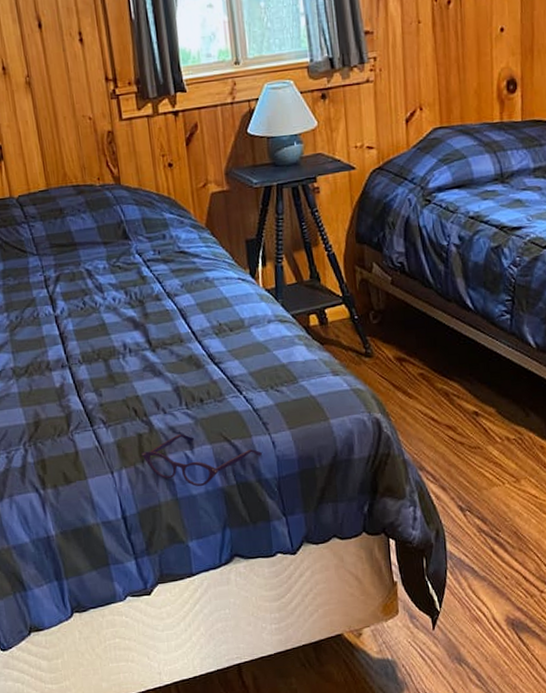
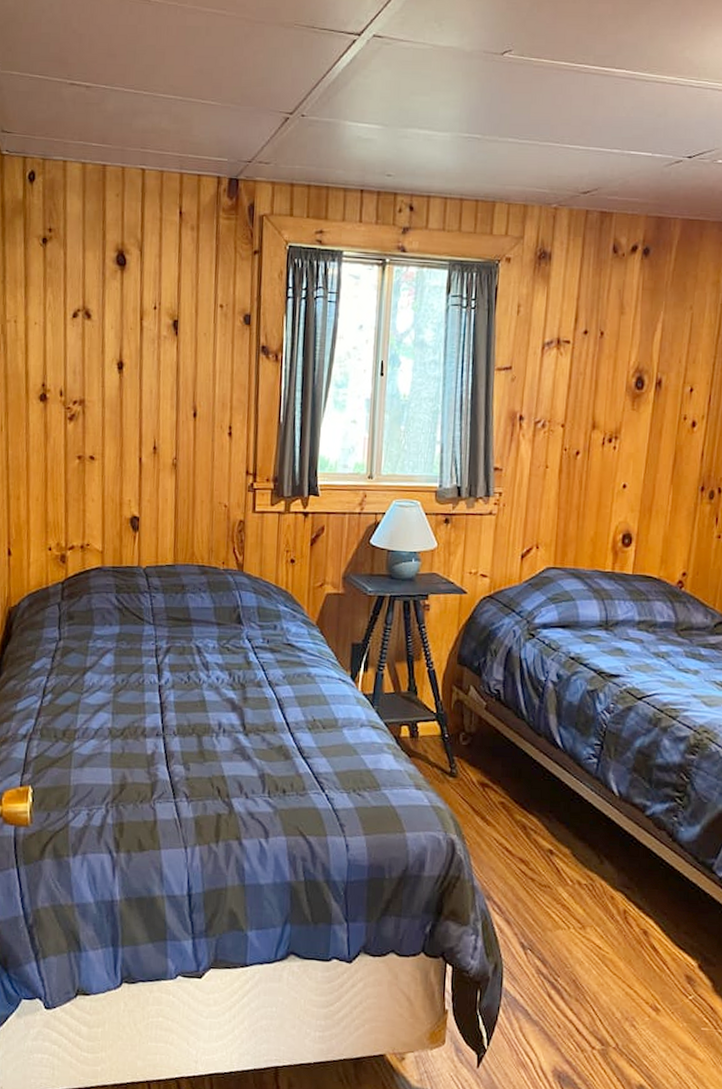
eyeglasses: present [141,434,262,487] -> none [217,821,334,878]

